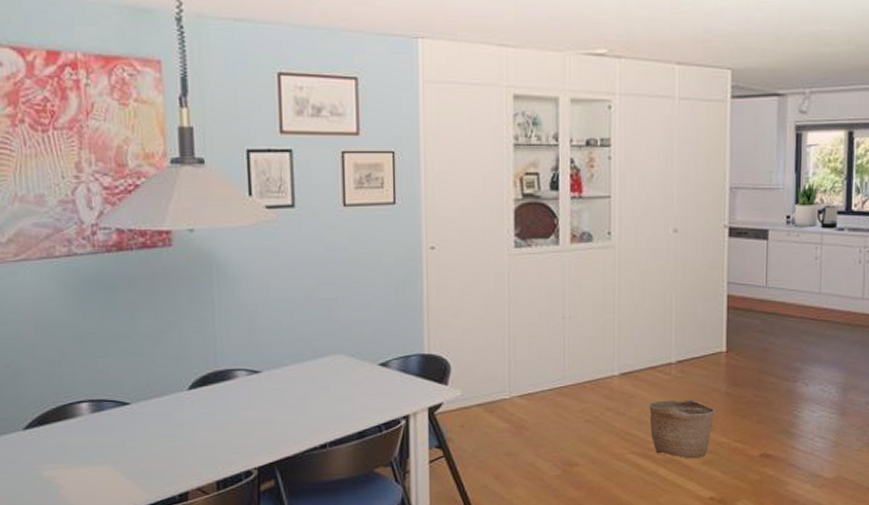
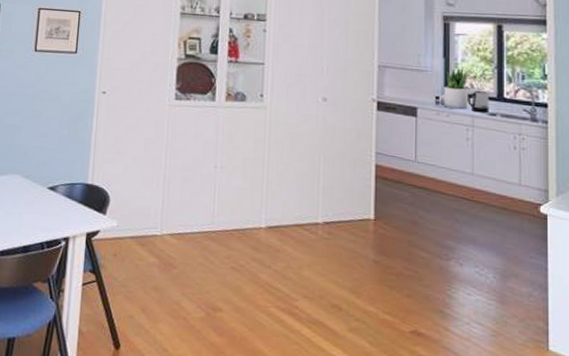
basket: present [648,400,715,459] -> none [294,258,362,324]

